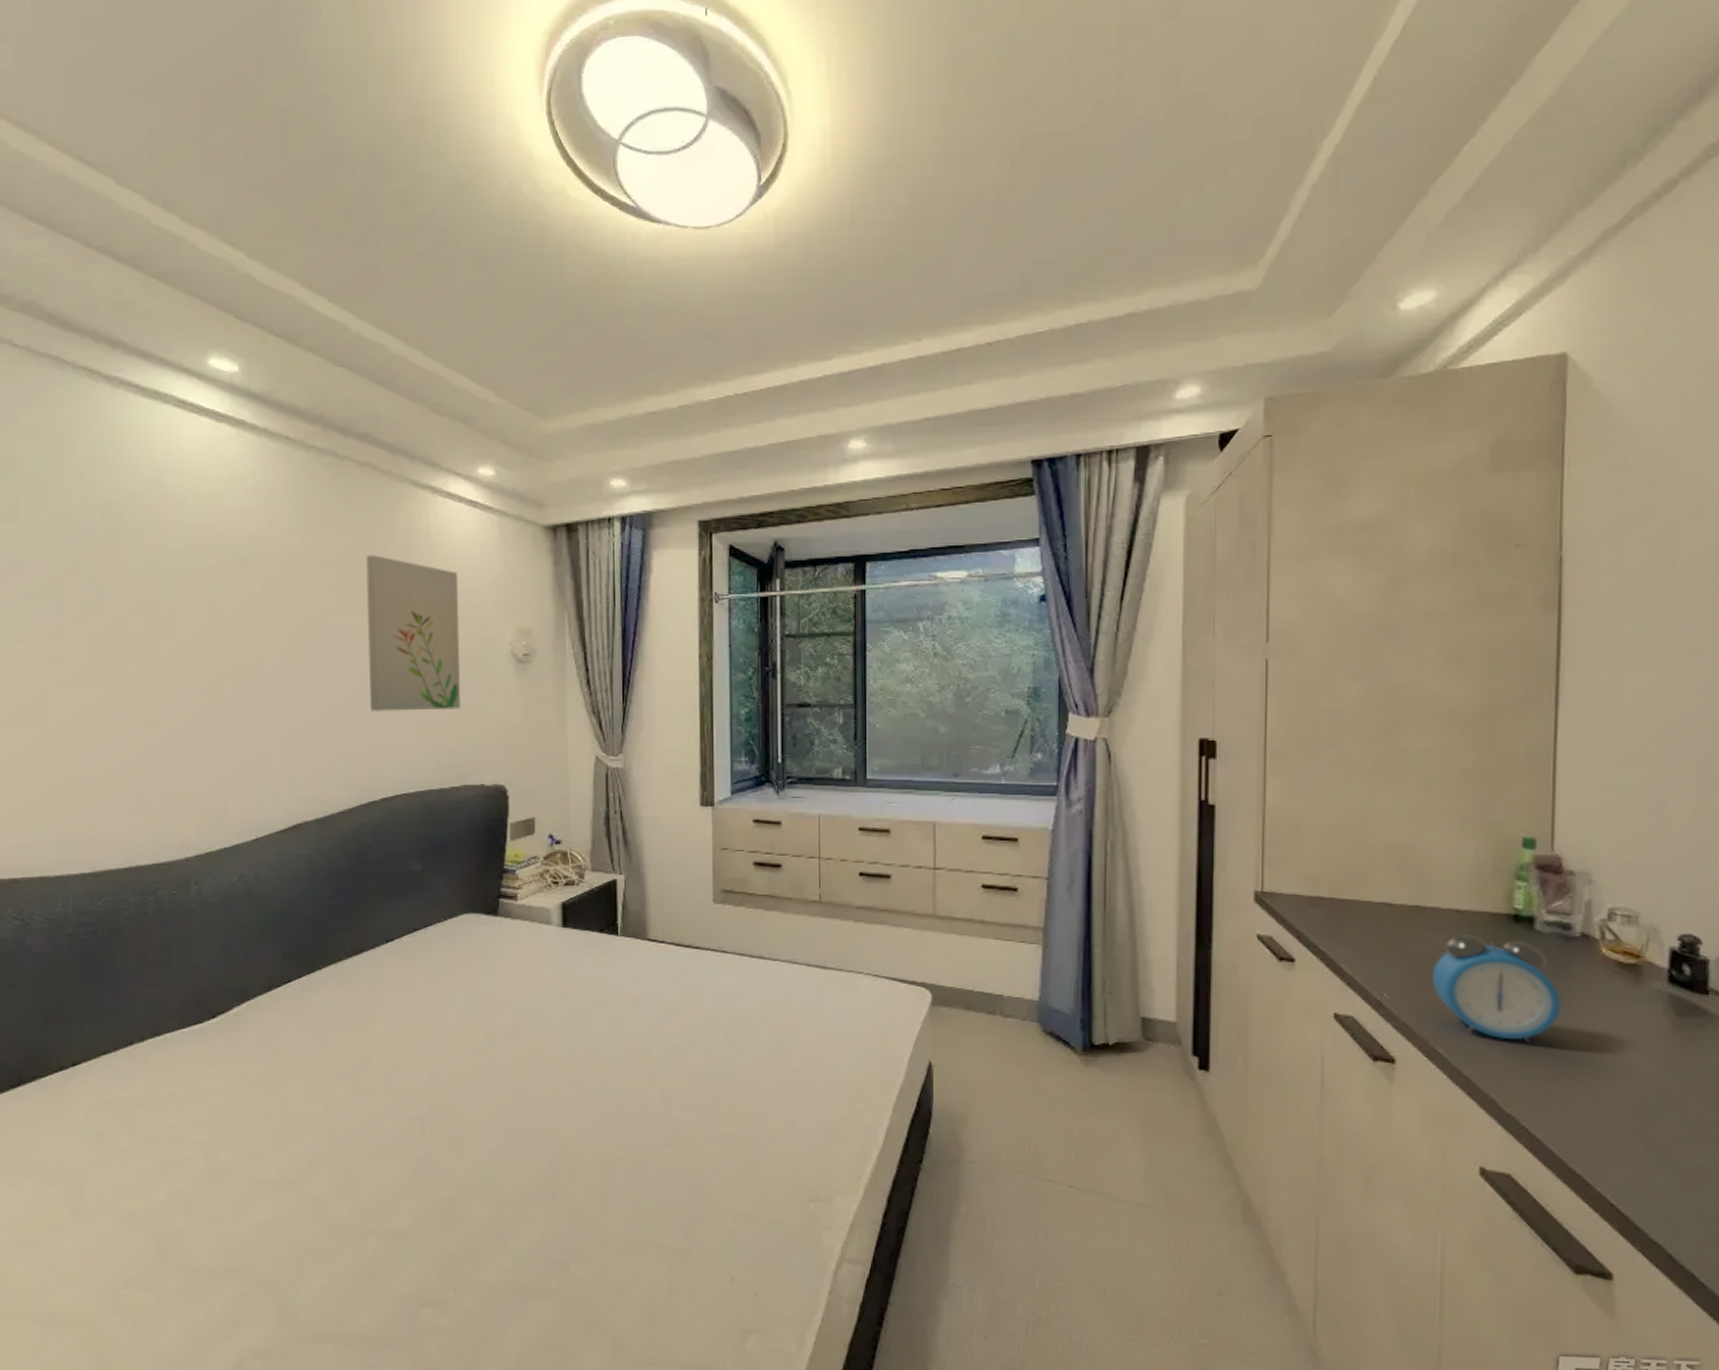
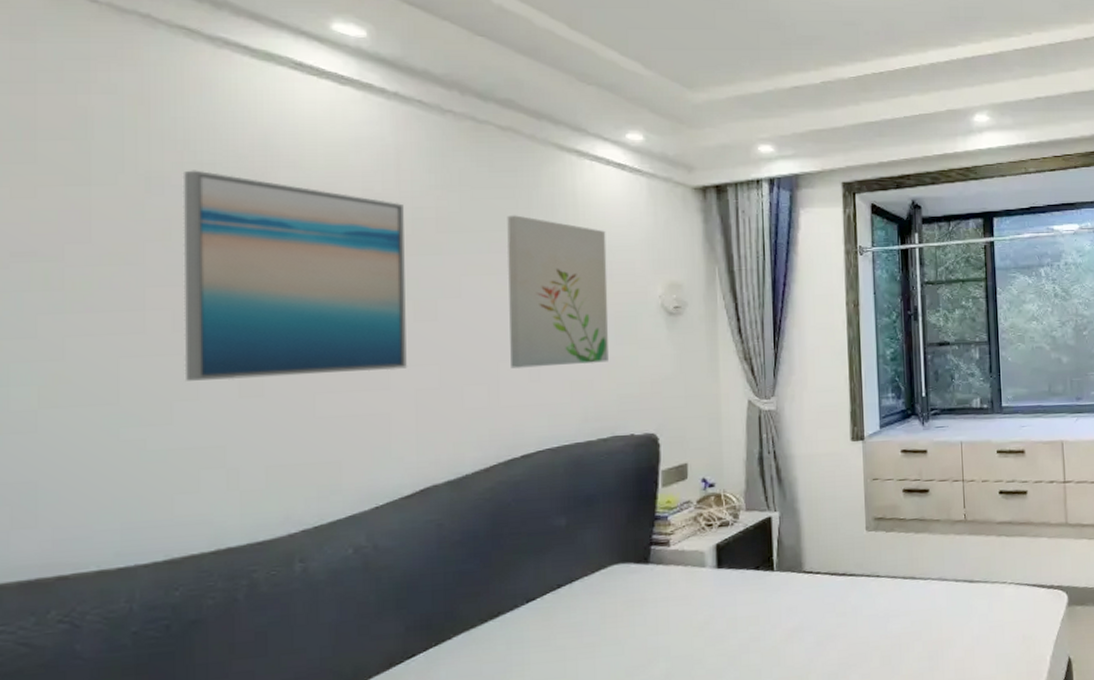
wall art: none [90,509,281,711] -> present [182,170,408,381]

